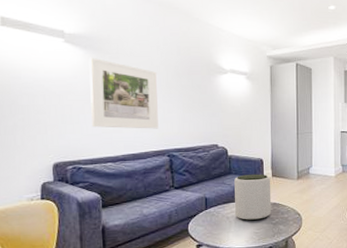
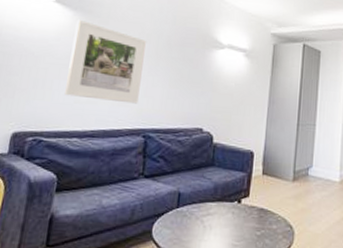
plant pot: present [234,174,272,221] -> none [211,168,261,229]

